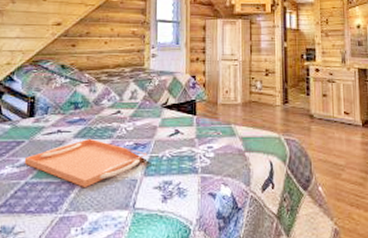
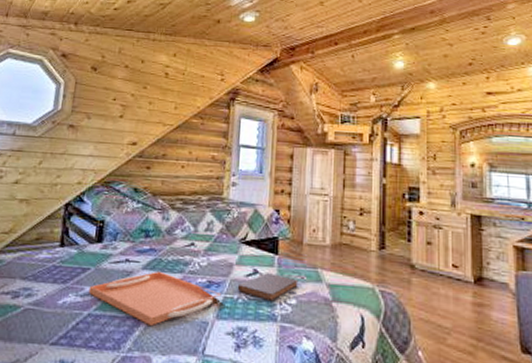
book: none [161,132,215,157] -> present [237,273,299,302]

